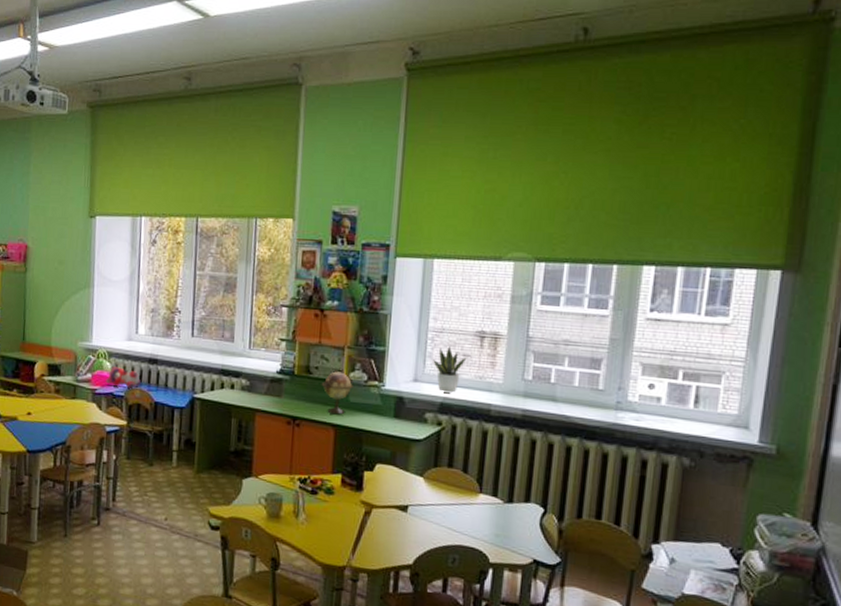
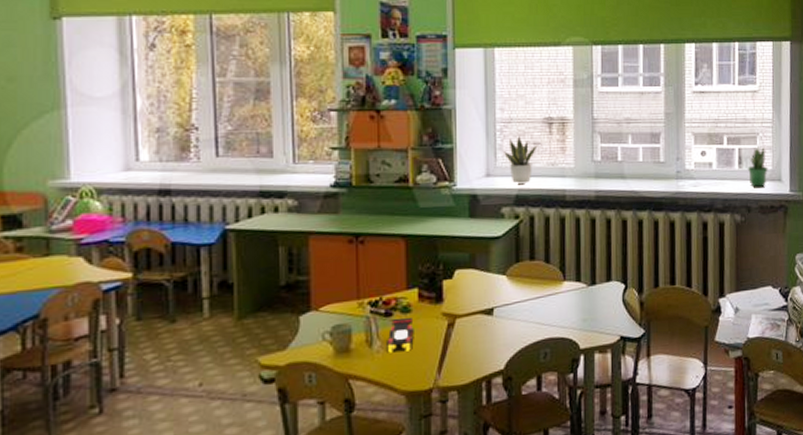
stuffed animal: present [105,365,141,388] -> none [95,204,148,231]
toy car: none [310,497,336,529] -> present [387,317,414,353]
globe: present [321,368,355,415] -> none [385,173,423,224]
planter: none [706,385,733,432] -> present [748,145,768,187]

